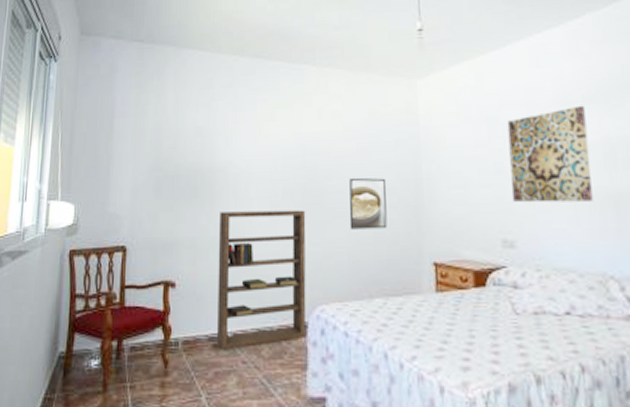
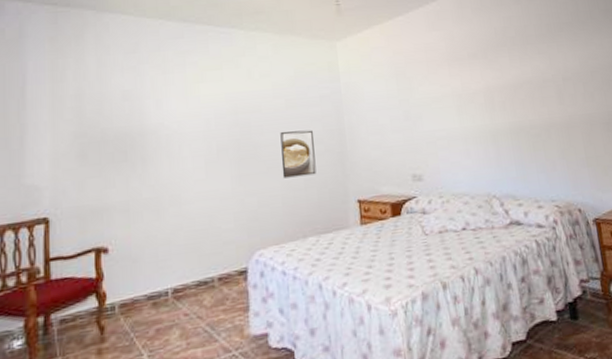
bookshelf: present [216,210,307,351] -> none [153,164,246,307]
wall art: present [507,105,593,203] -> none [412,61,479,143]

